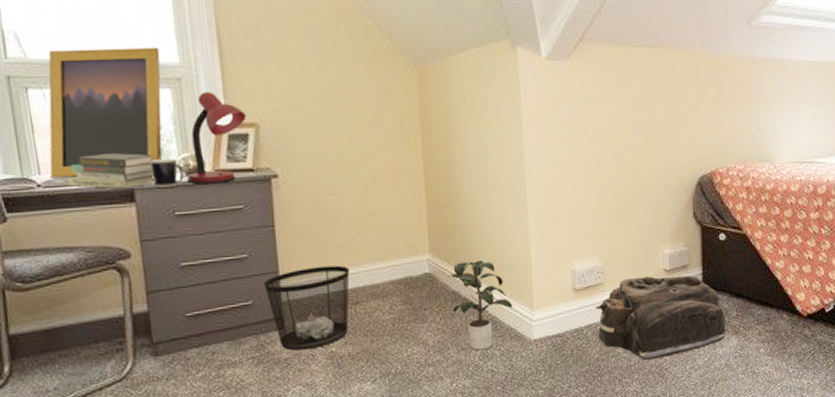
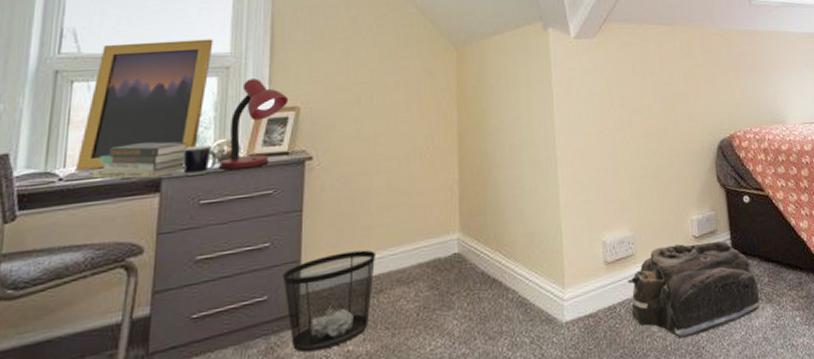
potted plant: present [451,260,513,351] -> none [480,235,544,339]

